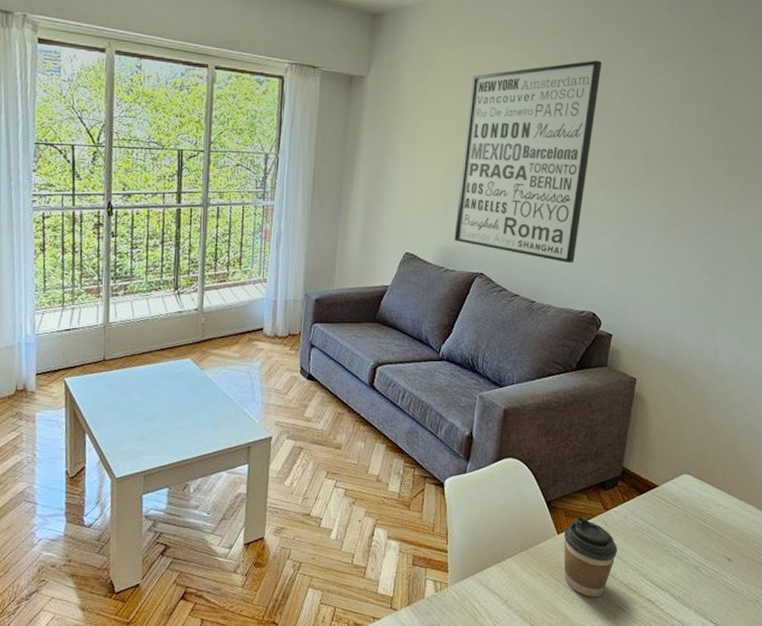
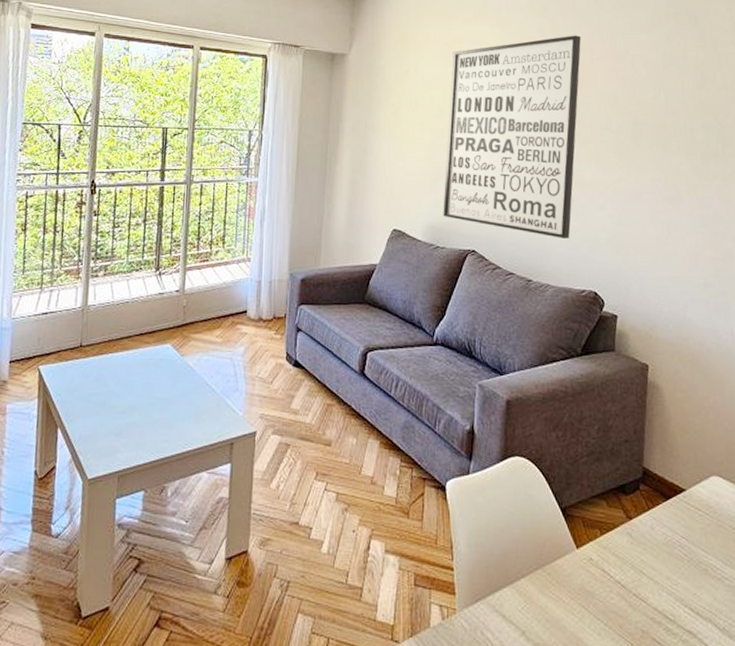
coffee cup: present [563,517,617,597] -> none [583,527,647,628]

